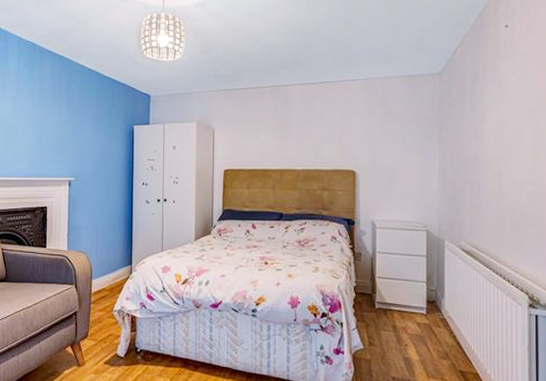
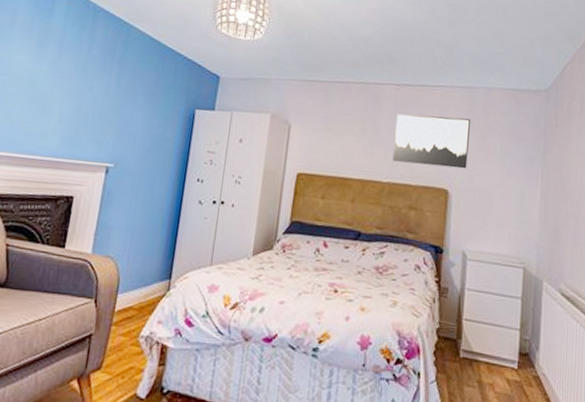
wall art: none [304,107,371,151] -> present [392,113,470,169]

